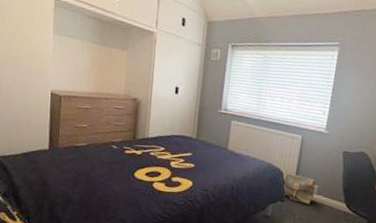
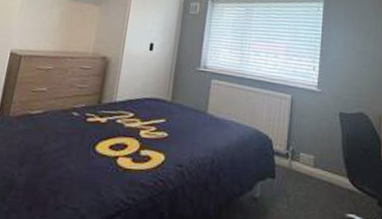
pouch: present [281,172,316,205] -> none [270,140,312,181]

